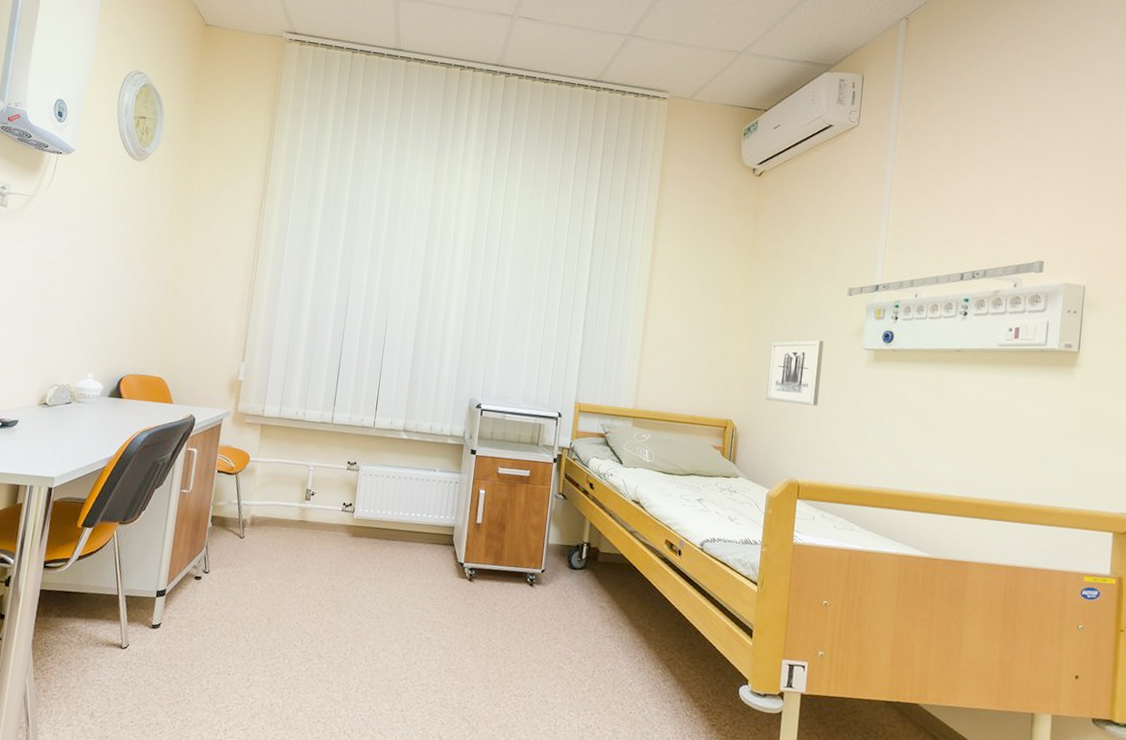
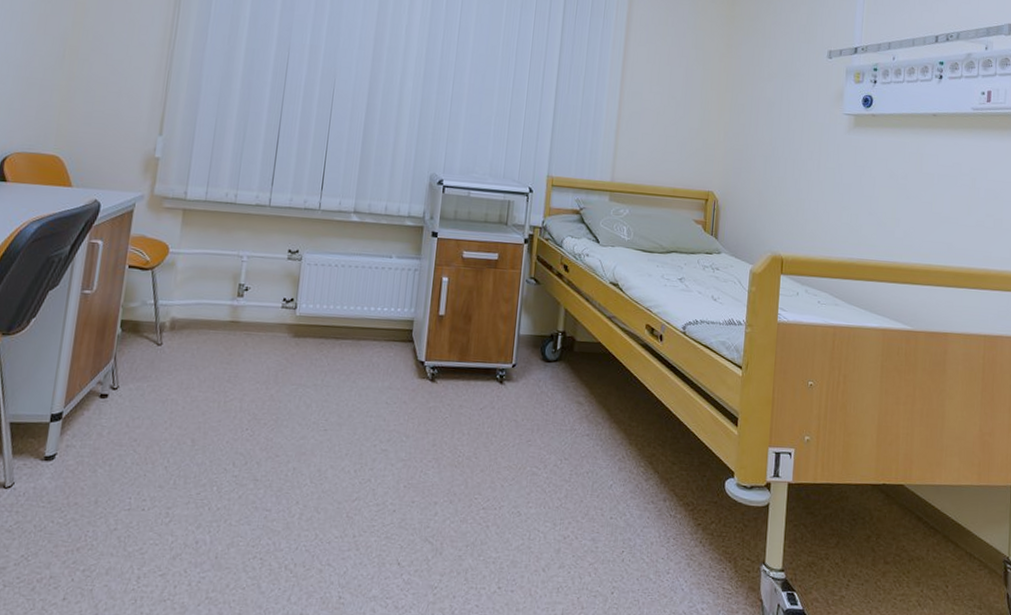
wall art: present [766,340,824,406] -> none [748,105,805,175]

